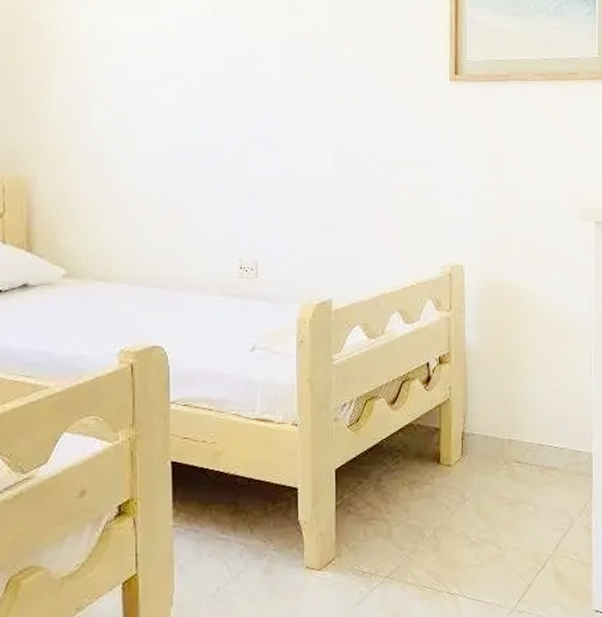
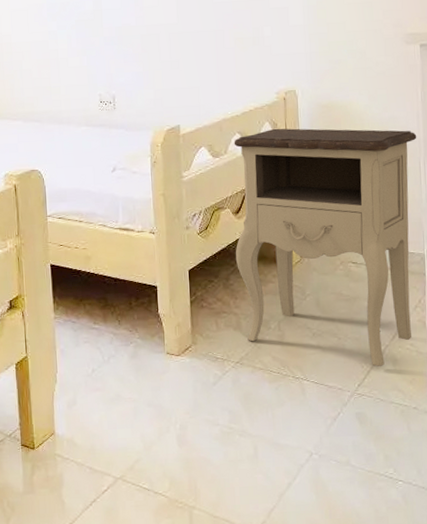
nightstand: none [389,307,589,579] -> present [234,128,417,367]

